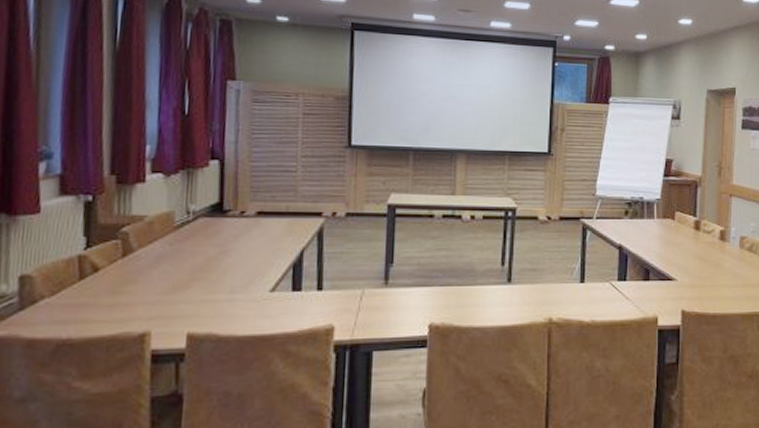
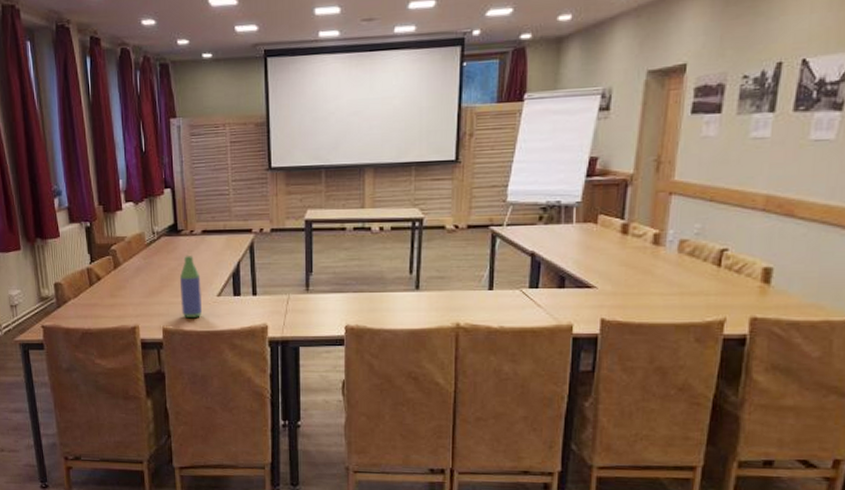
bottle: none [217,240,250,321] -> present [179,255,202,319]

